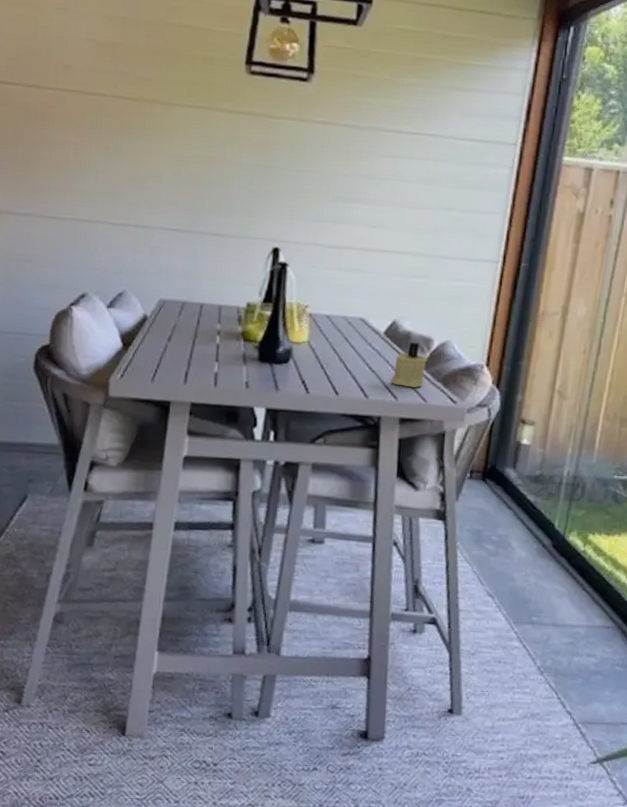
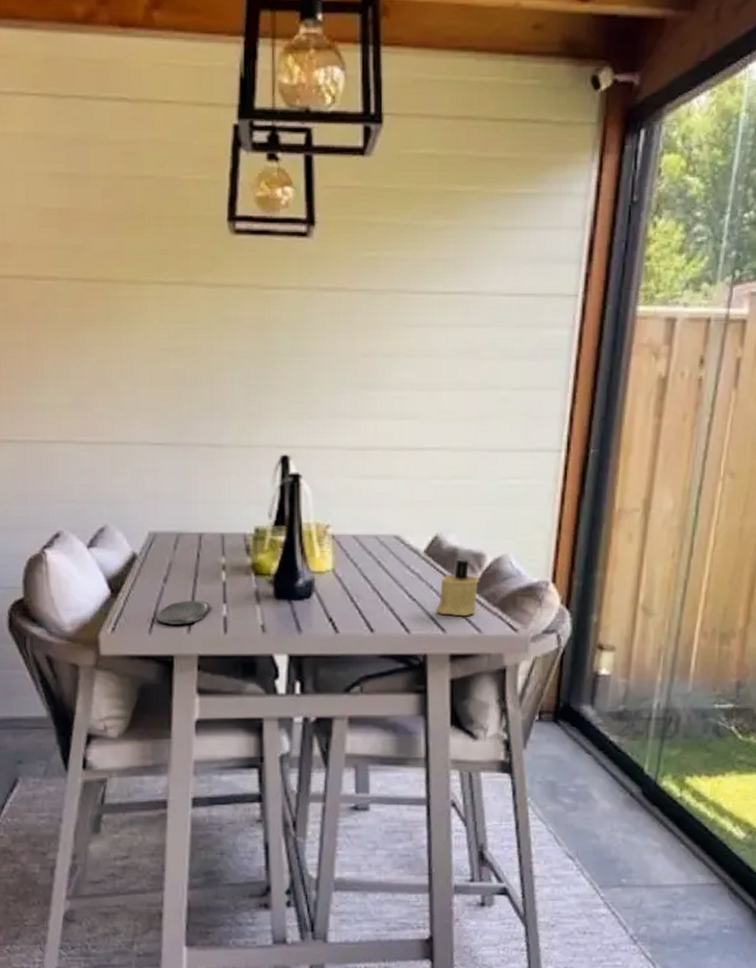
oval tray: none [158,357,206,377] -> present [156,601,212,624]

